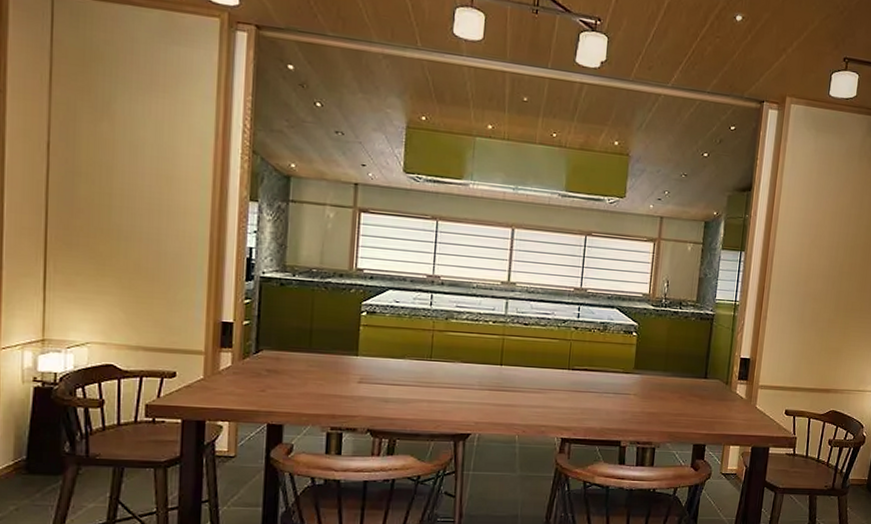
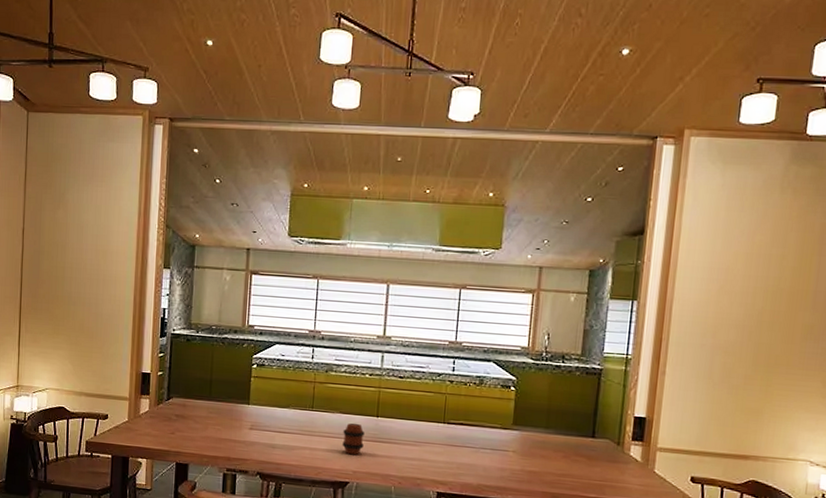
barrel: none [463,372,488,406] -> present [342,423,365,455]

